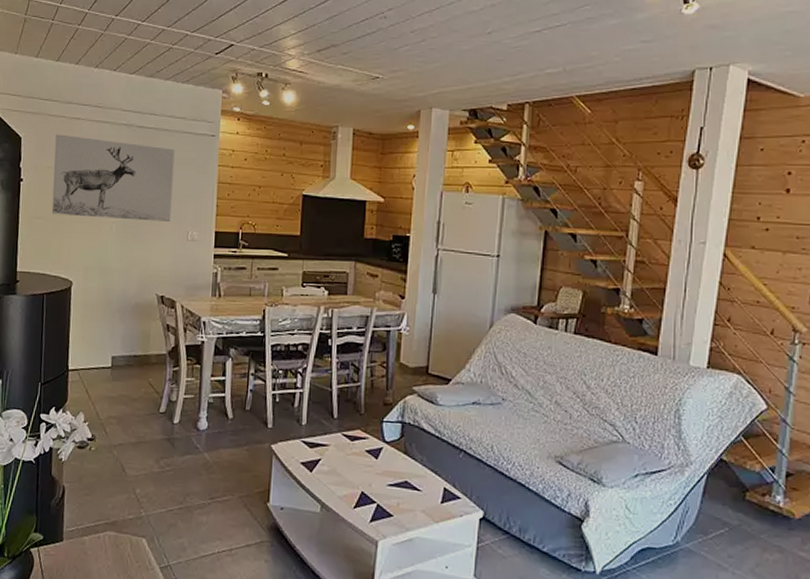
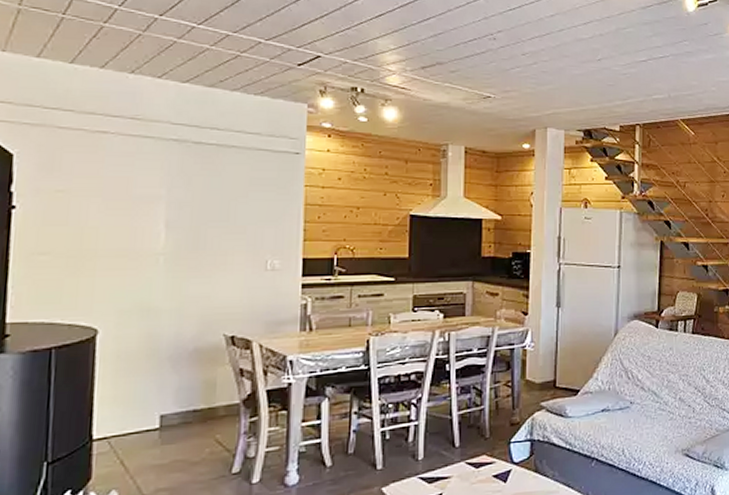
wall art: present [51,134,175,222] -> none [63,150,246,251]

